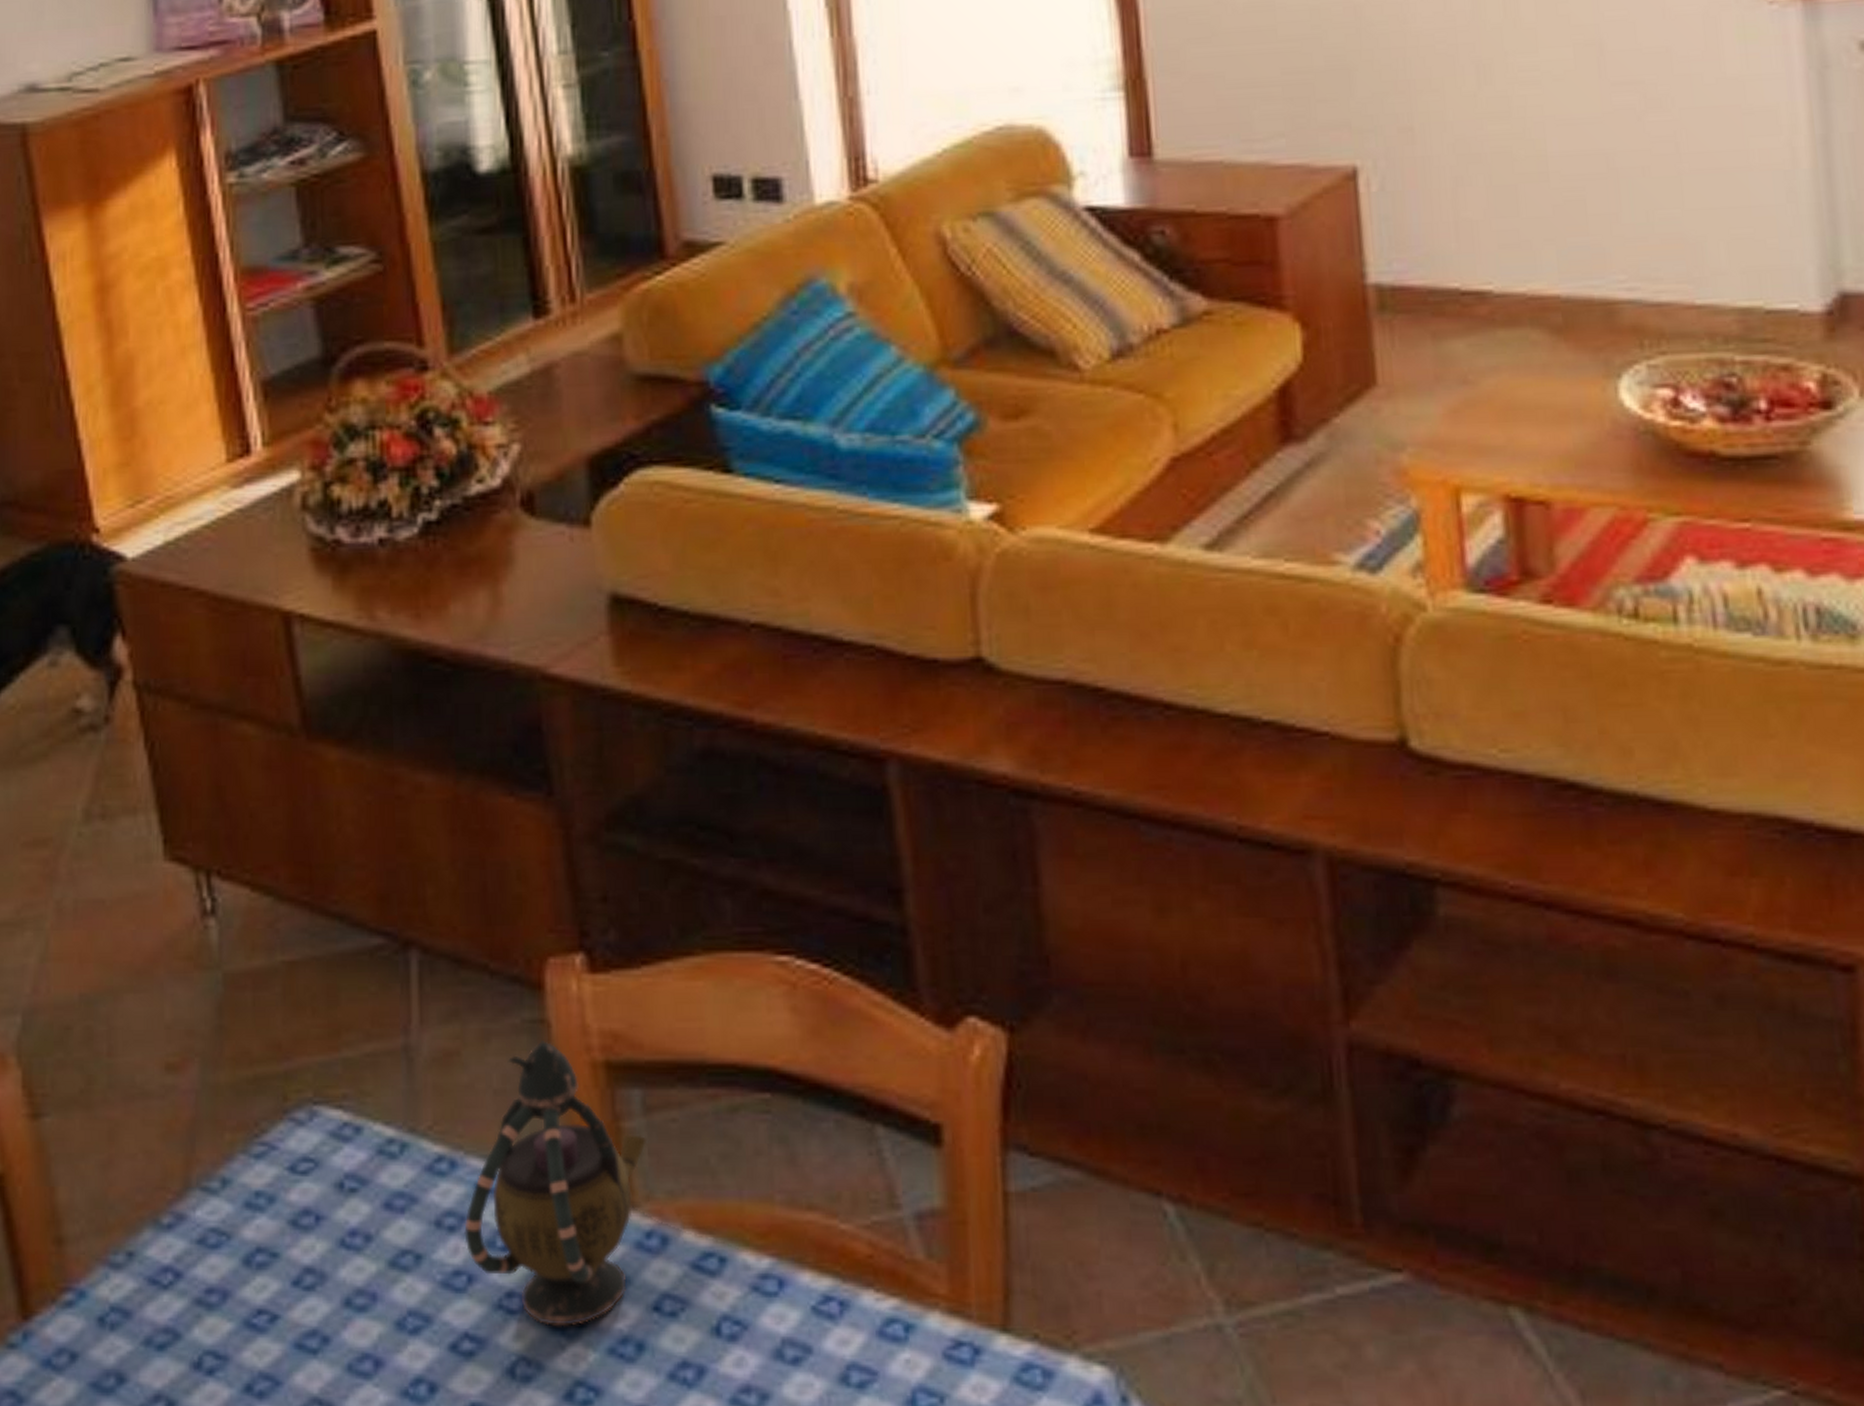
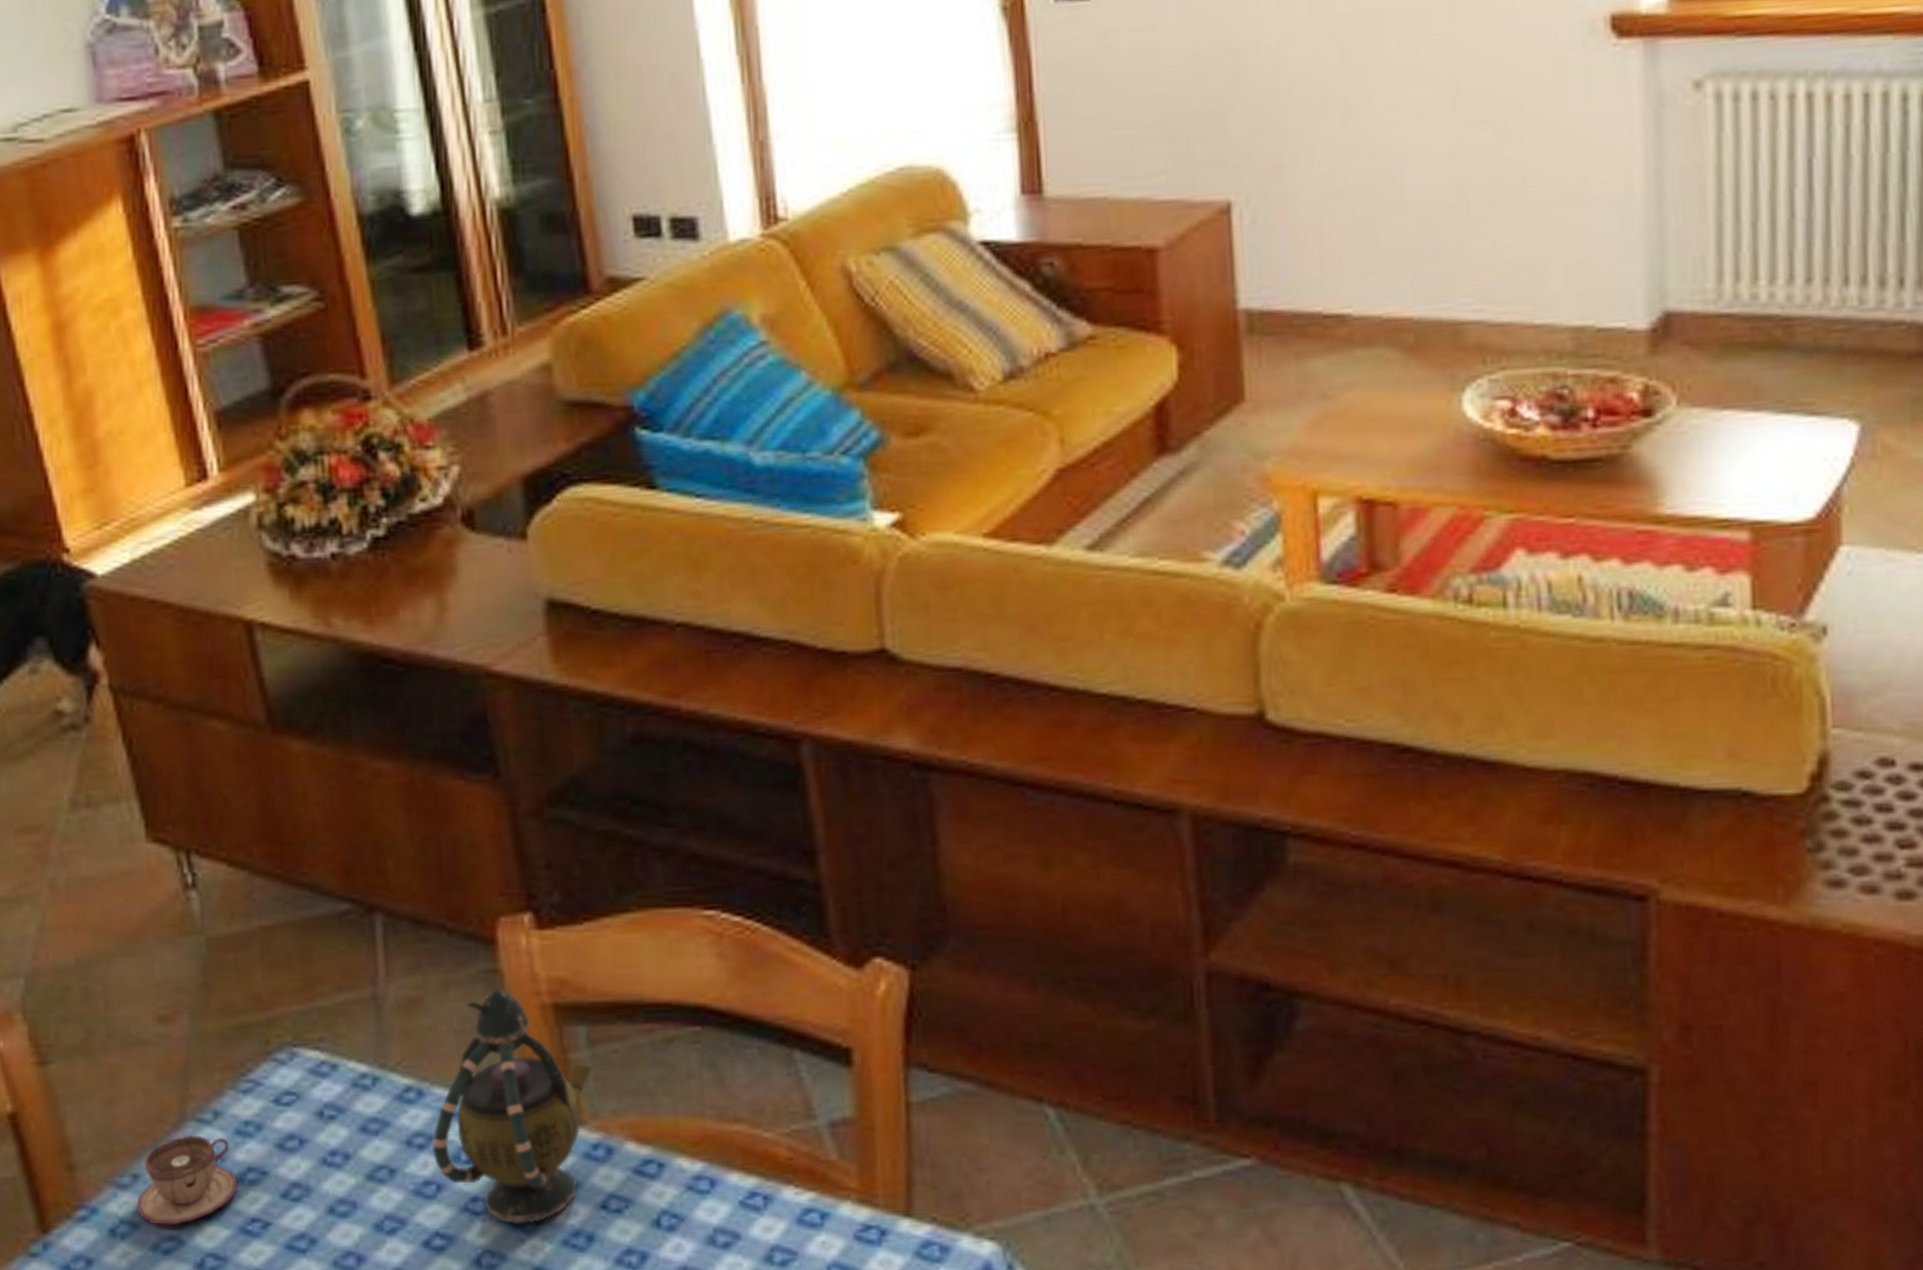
teacup: none [129,1206,245,1316] -> present [135,1134,239,1226]

